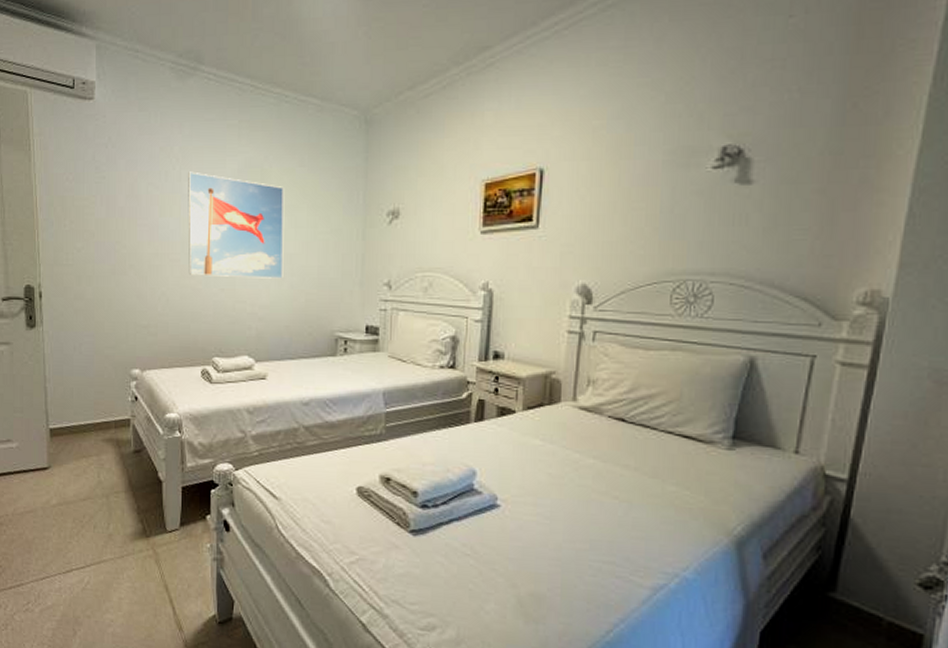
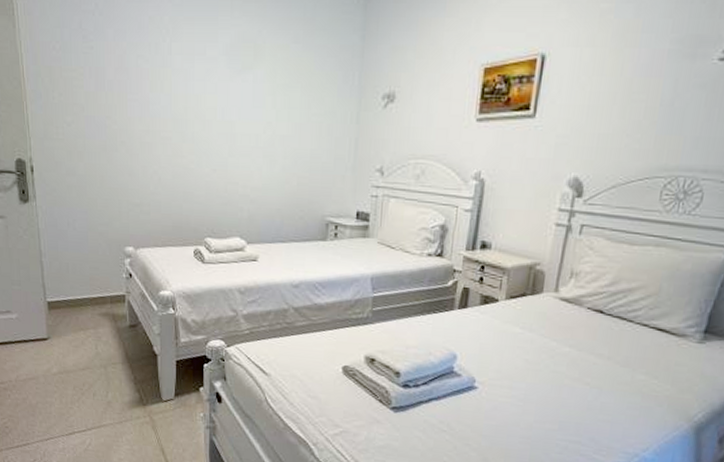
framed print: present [188,171,285,279] -> none [179,44,278,161]

